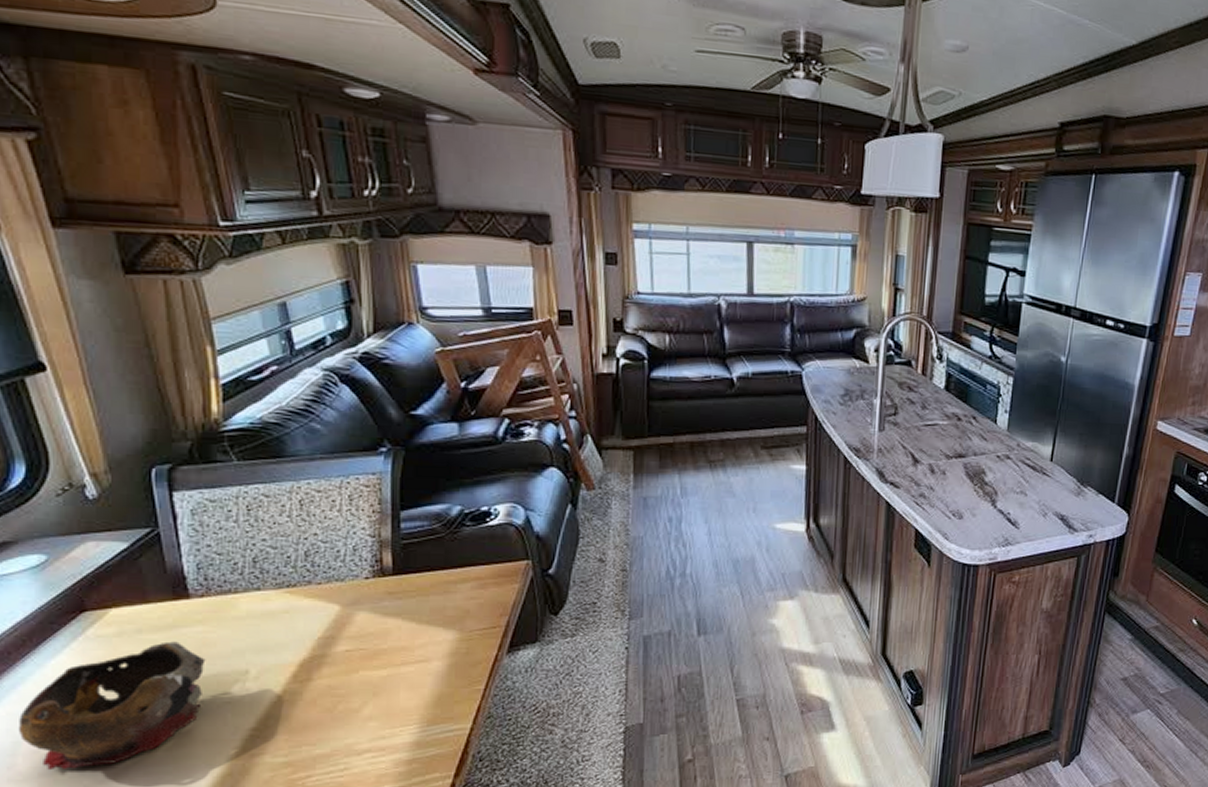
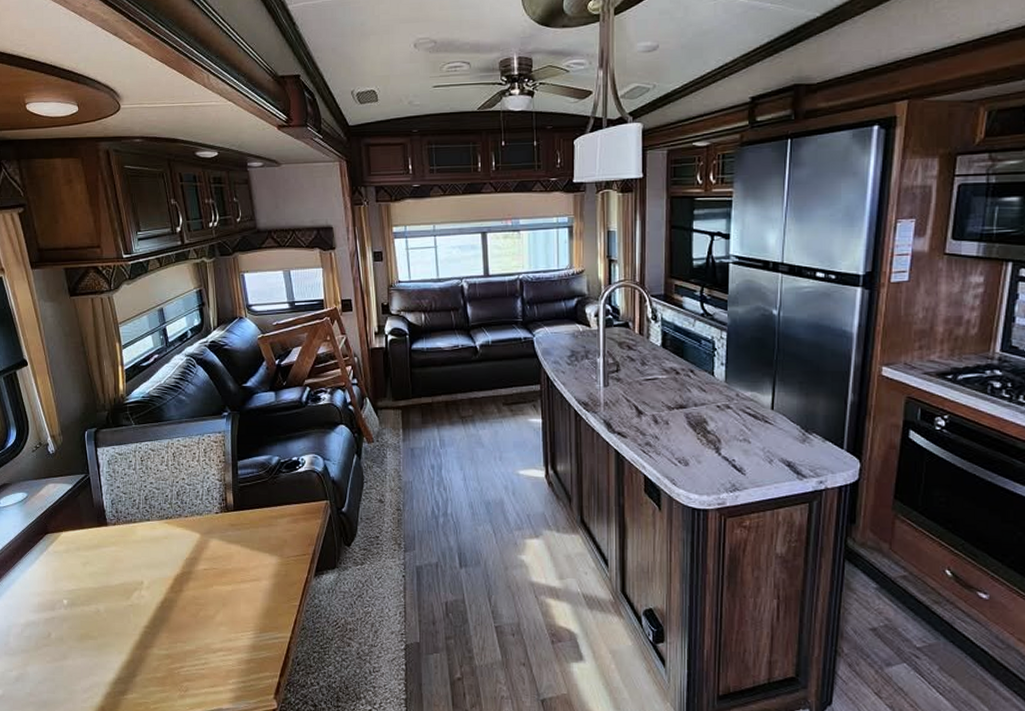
decorative bowl: present [18,641,206,769] -> none [10,557,117,649]

